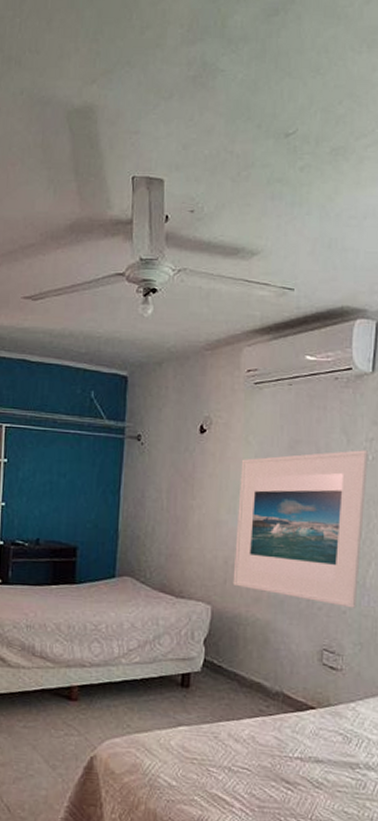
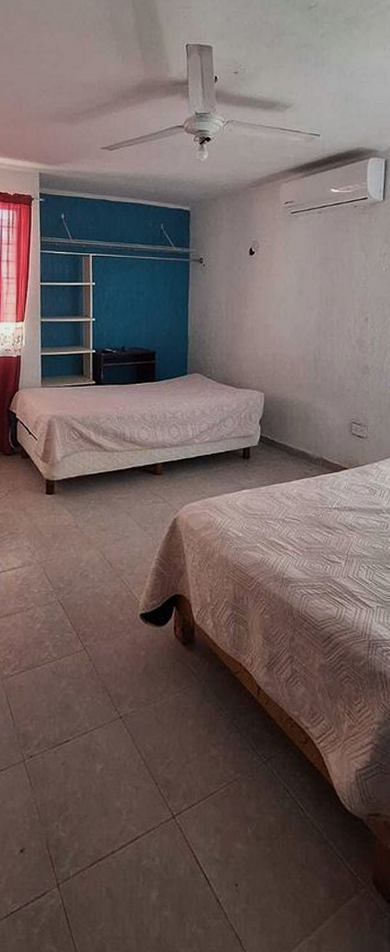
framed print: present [232,450,368,608] -> none [280,263,382,389]

